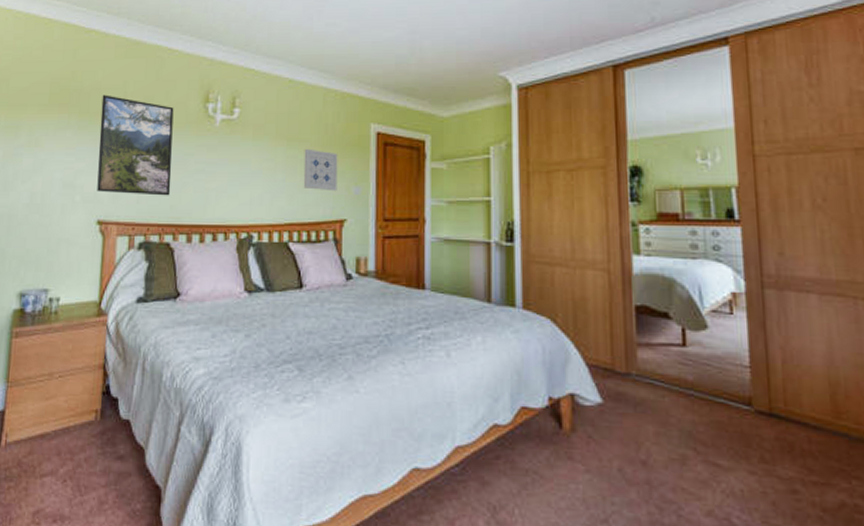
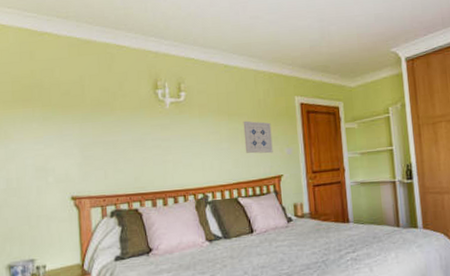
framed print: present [97,94,174,196] -> none [62,88,134,173]

